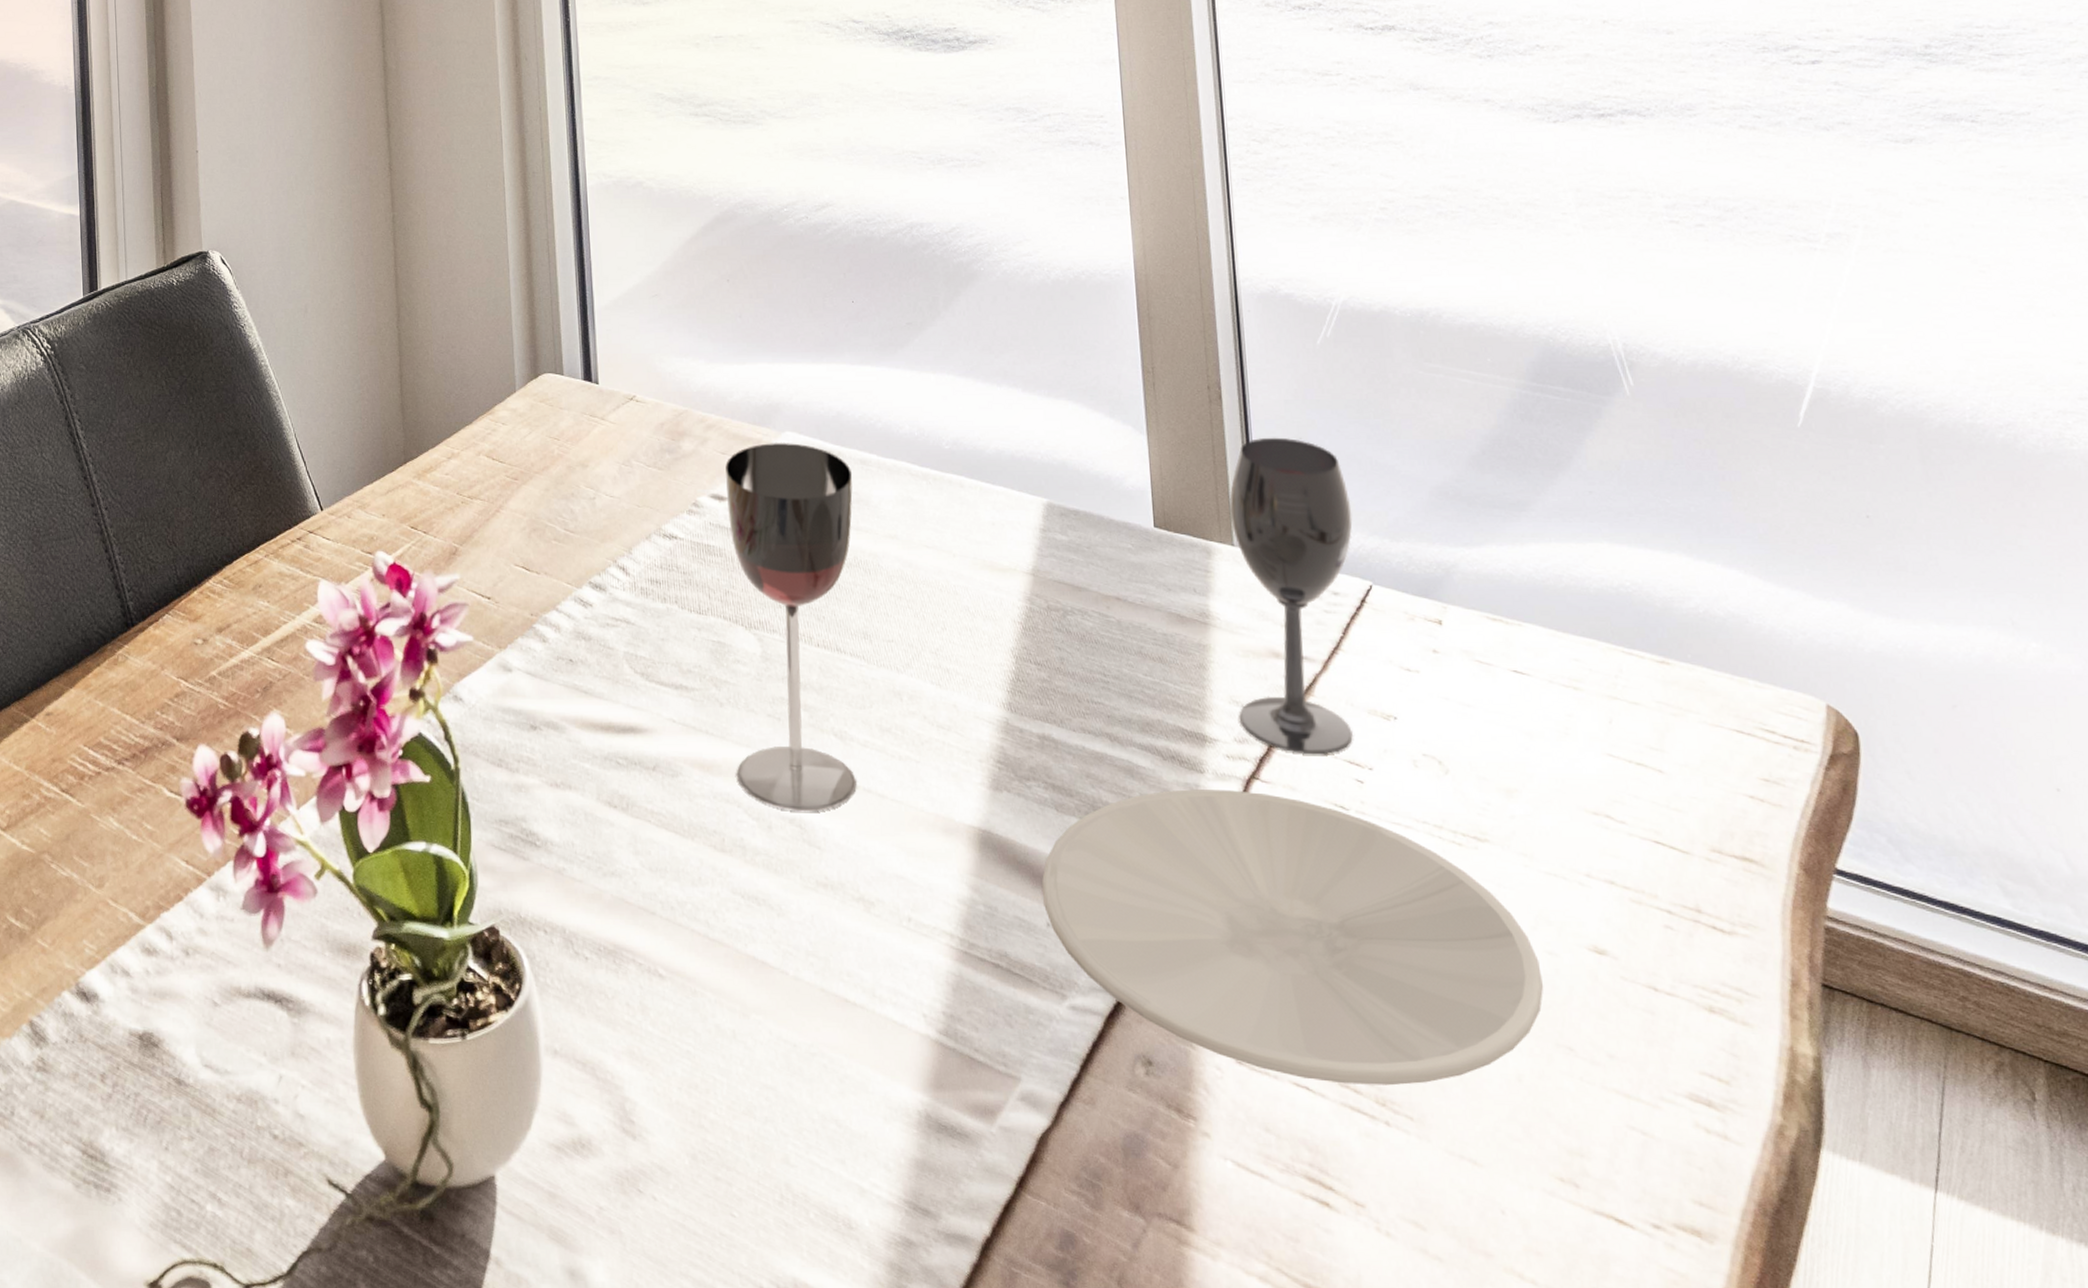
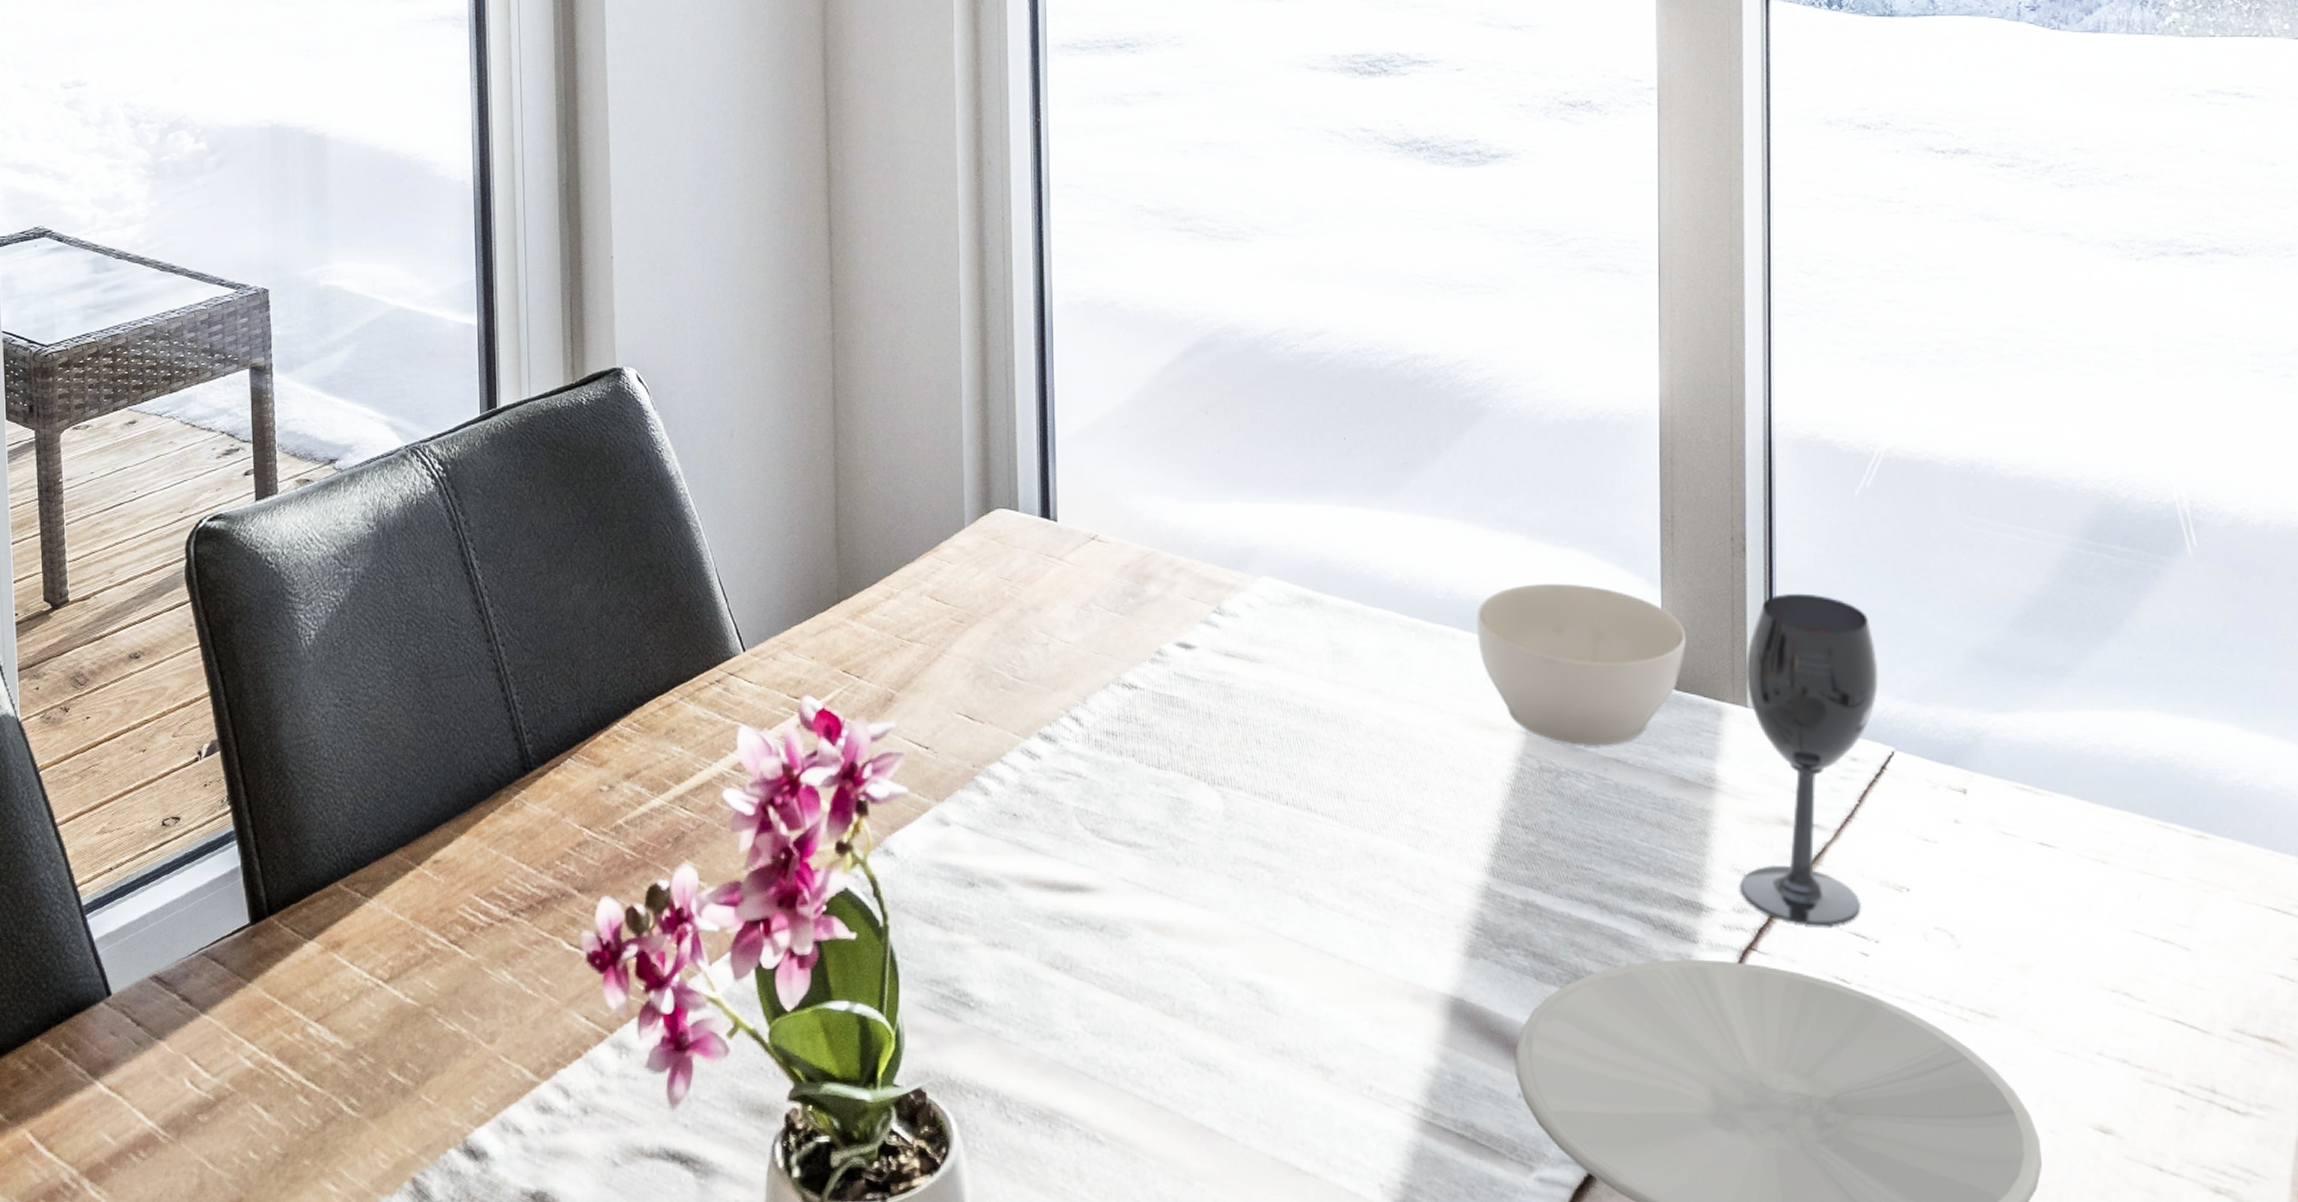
wineglass: present [725,443,857,812] -> none [1190,589,1334,977]
bowl: none [981,432,1174,585] -> present [1476,583,1687,746]

